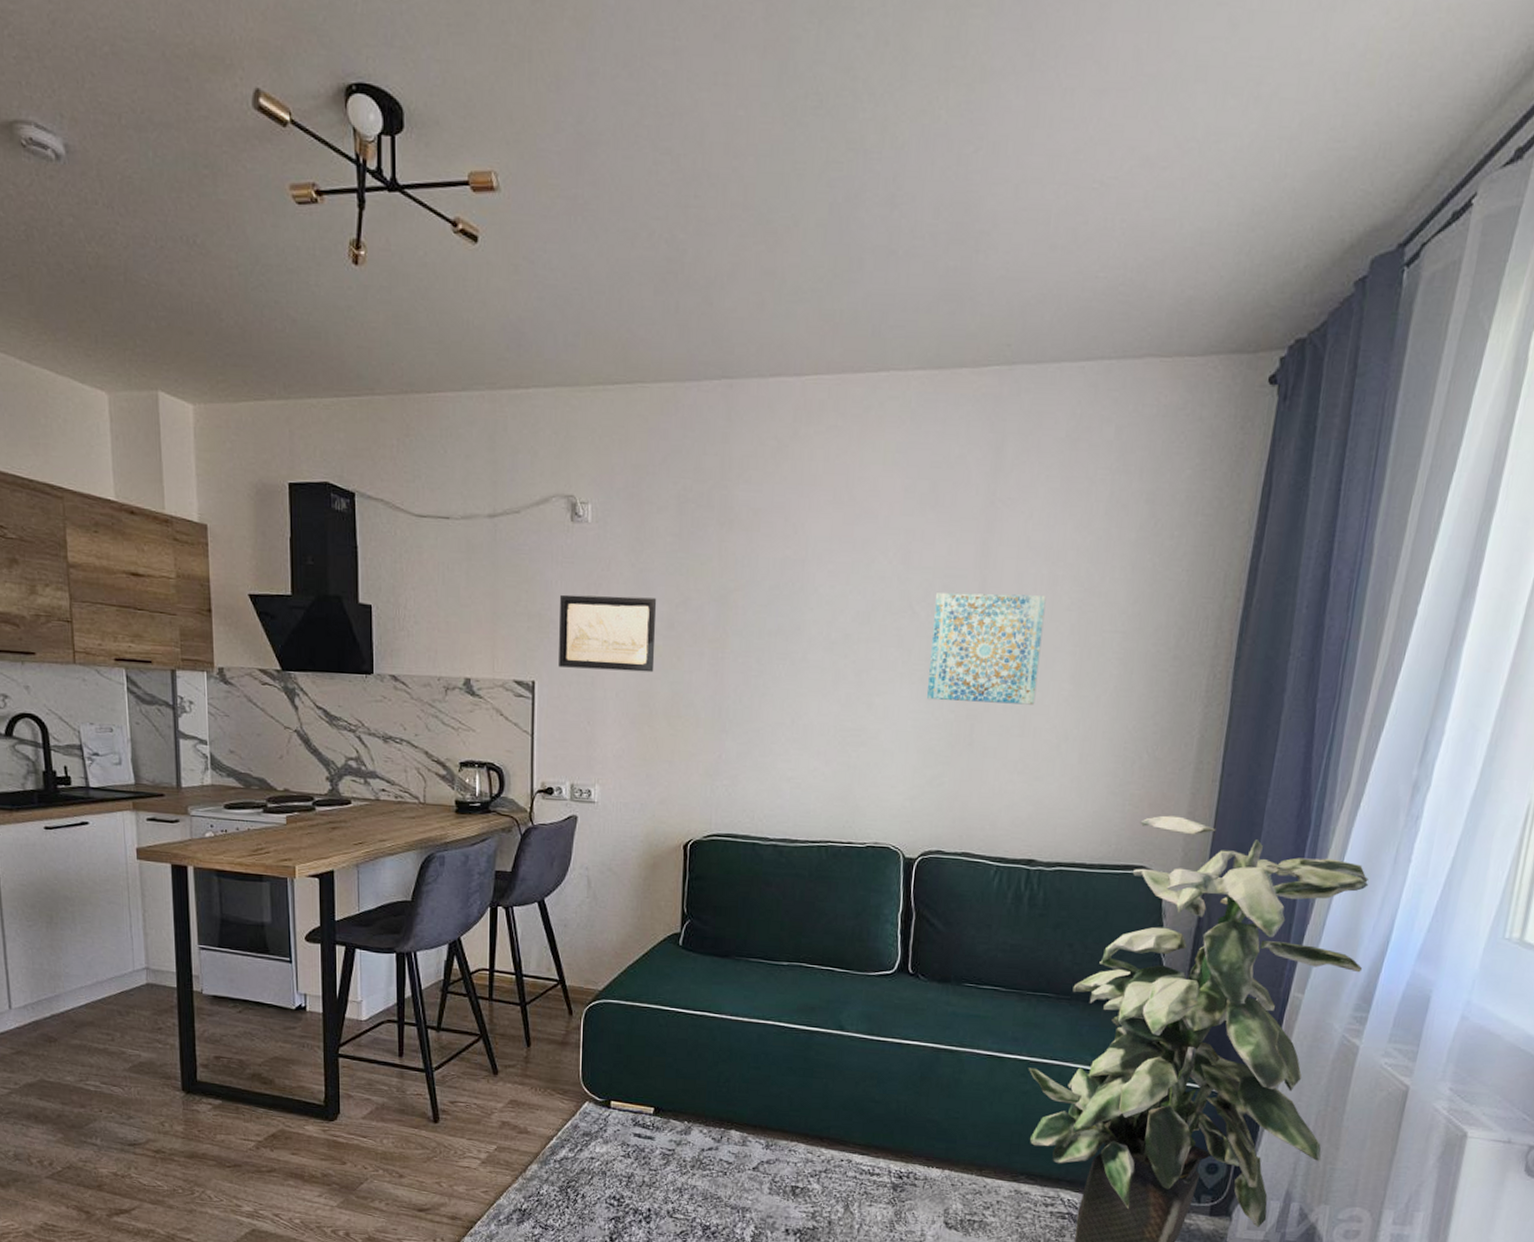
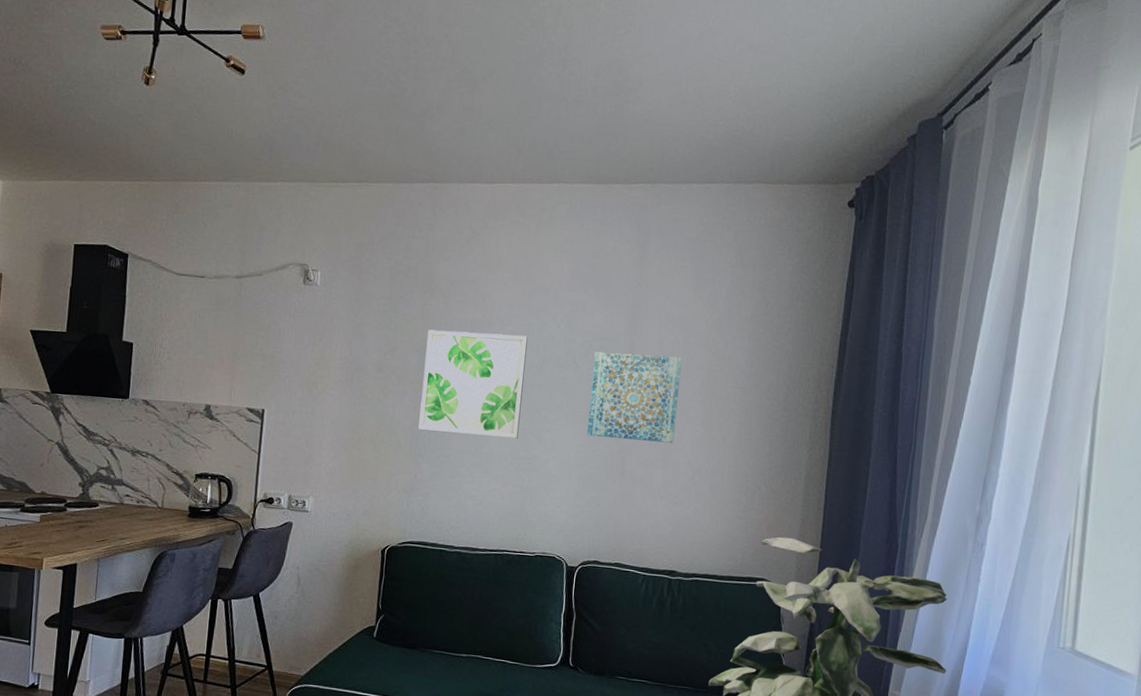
wall art: present [559,594,657,673] -> none [285,340,369,406]
wall art: none [721,573,852,706] -> present [418,329,528,439]

